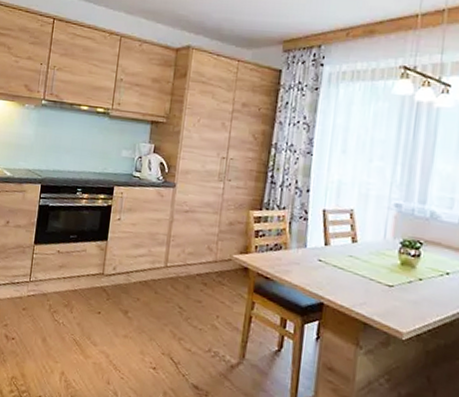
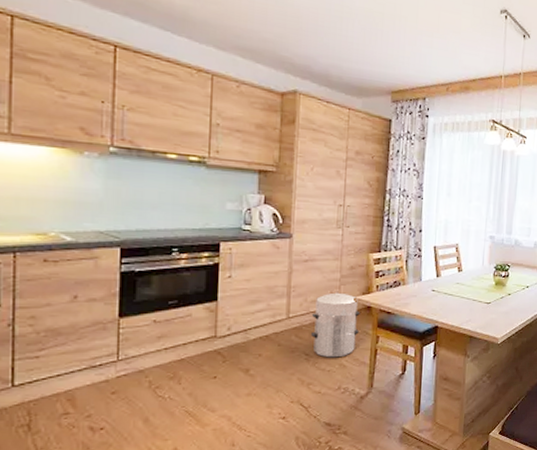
waste bin: none [186,246,236,318] -> present [311,291,360,358]

